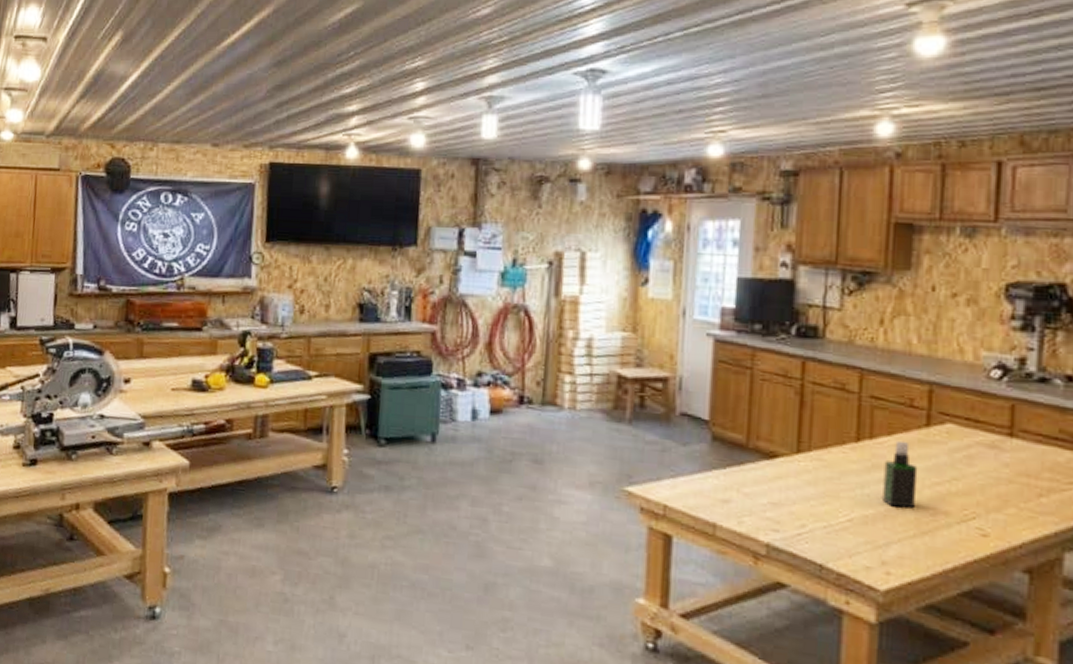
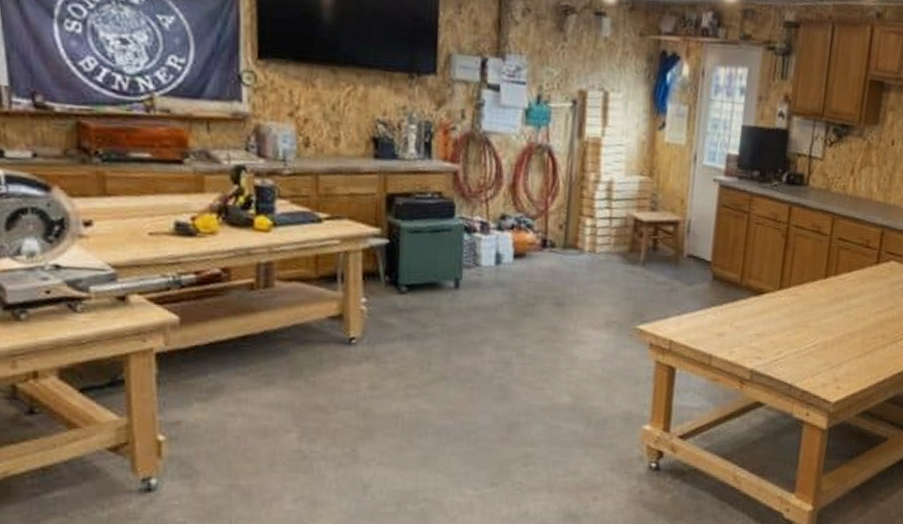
spray bottle: present [883,440,918,509] -> none [840,276,867,334]

